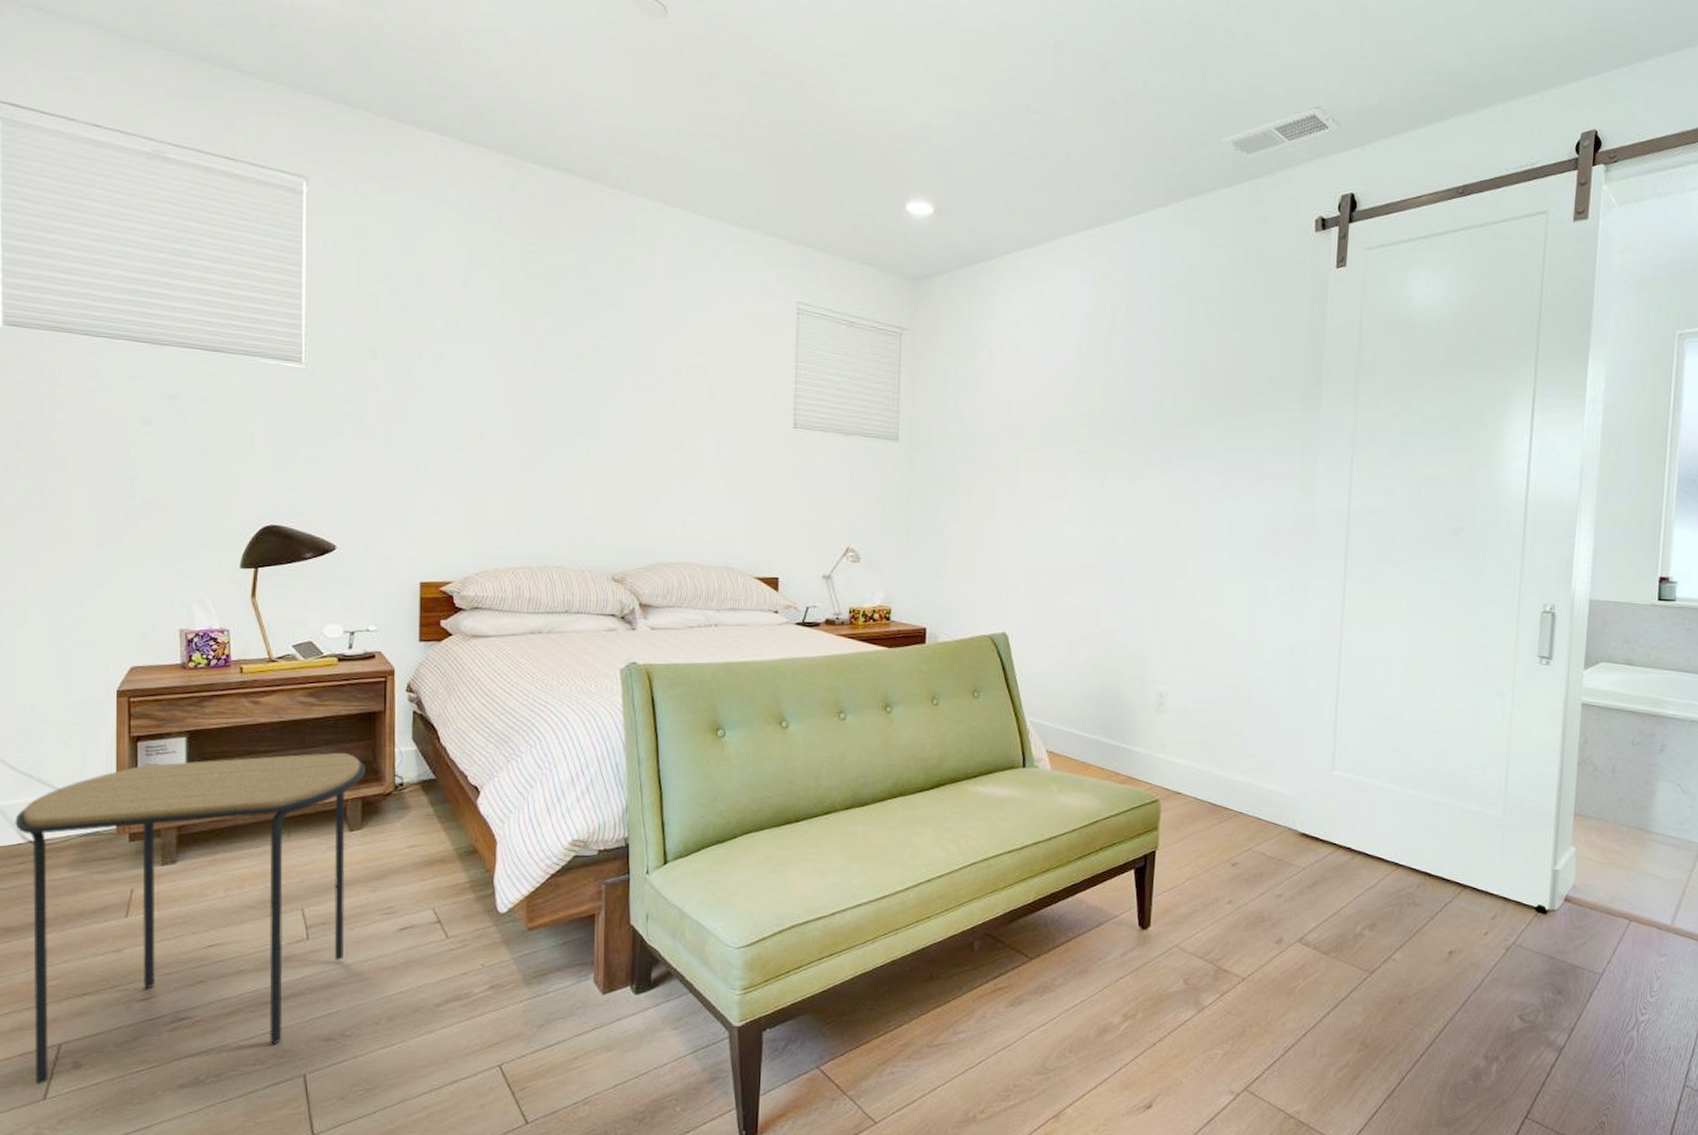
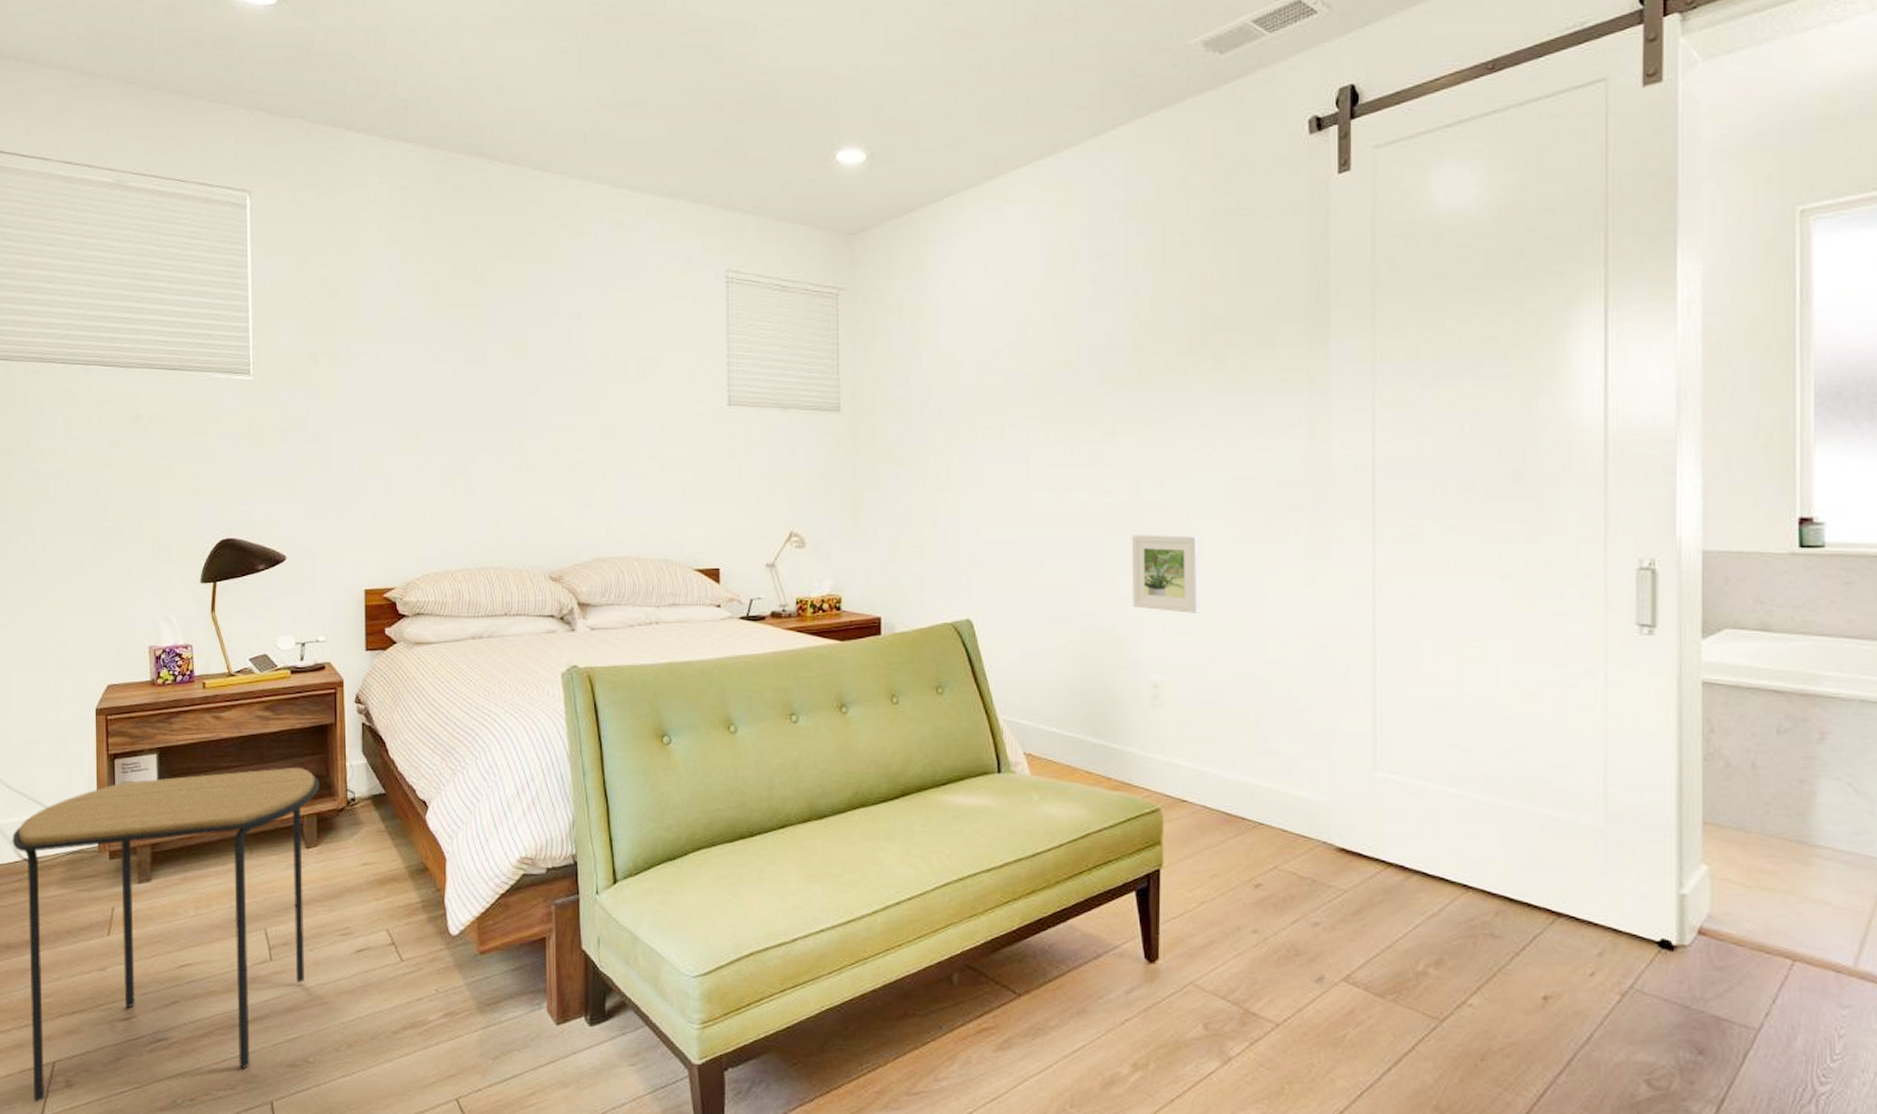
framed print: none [1146,565,1204,635] -> present [1132,535,1199,613]

